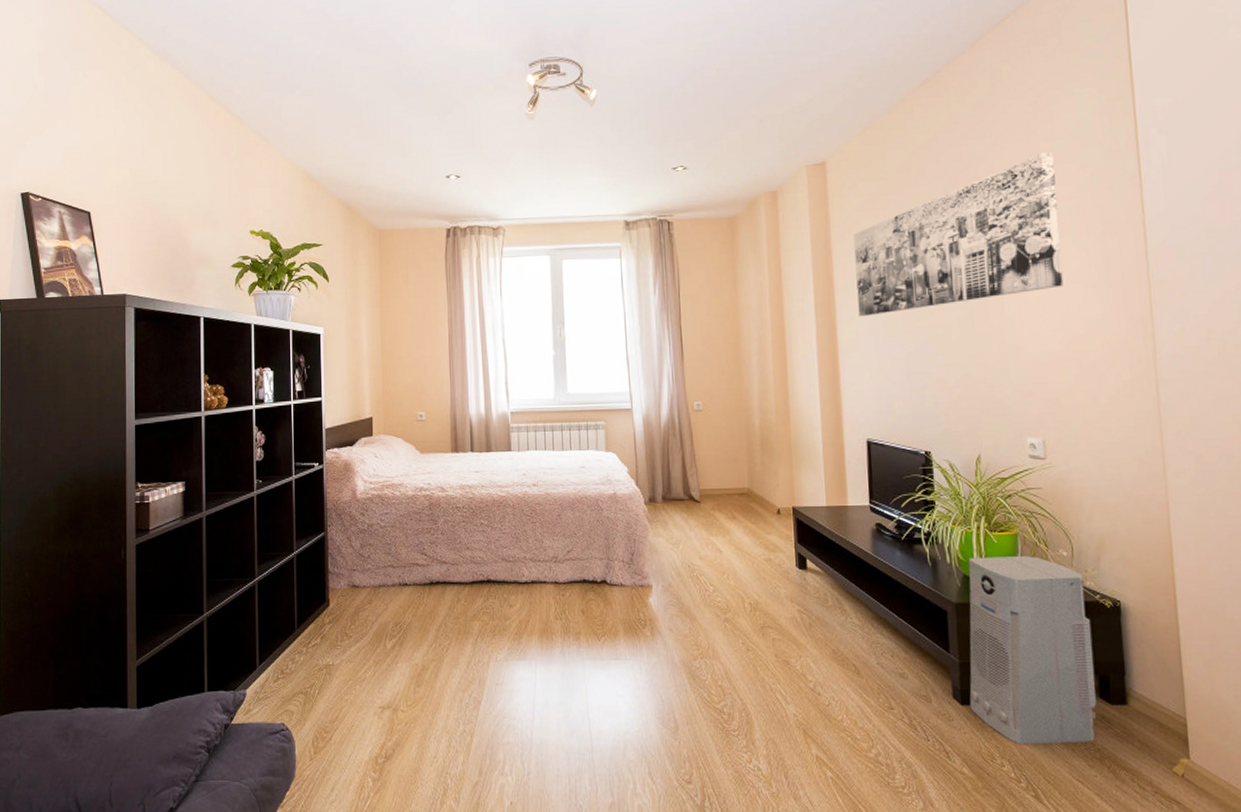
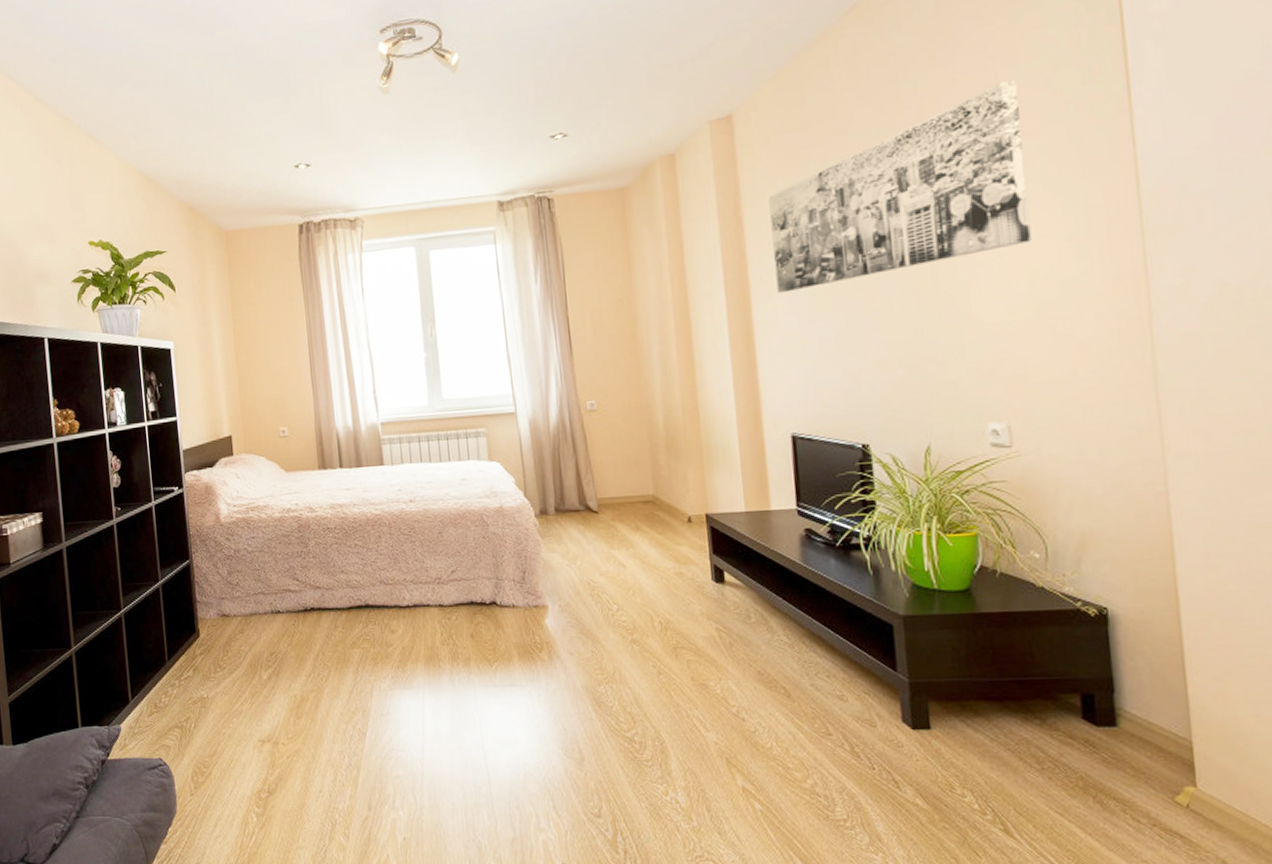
air purifier: present [968,555,1097,745] -> none [918,558,1079,774]

